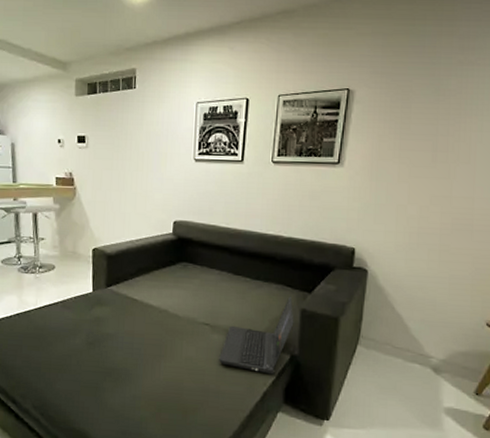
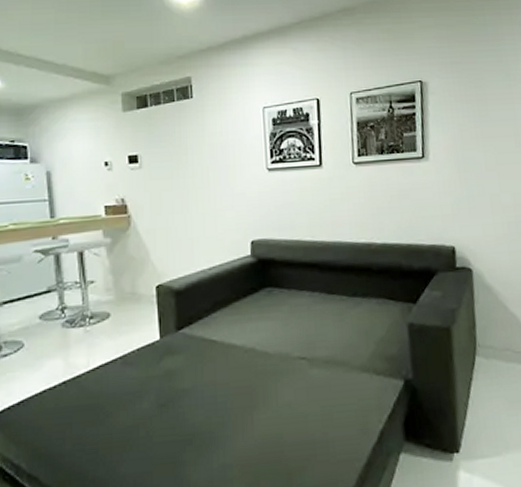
laptop computer: present [219,296,294,375] -> none [322,310,403,408]

